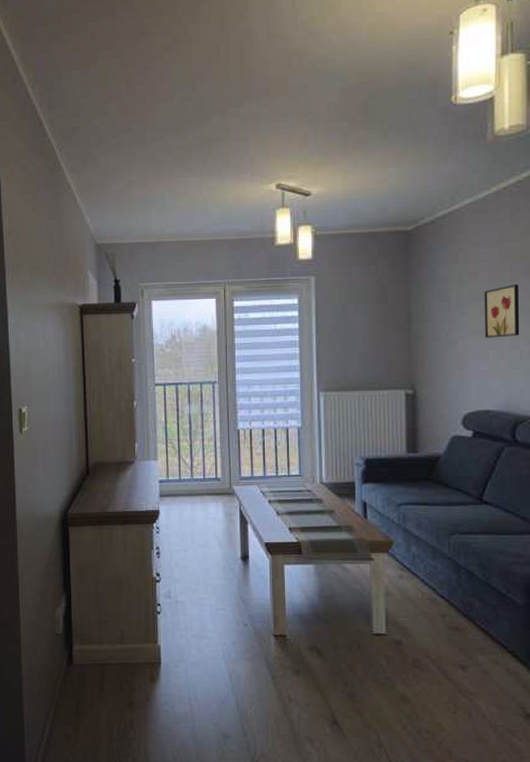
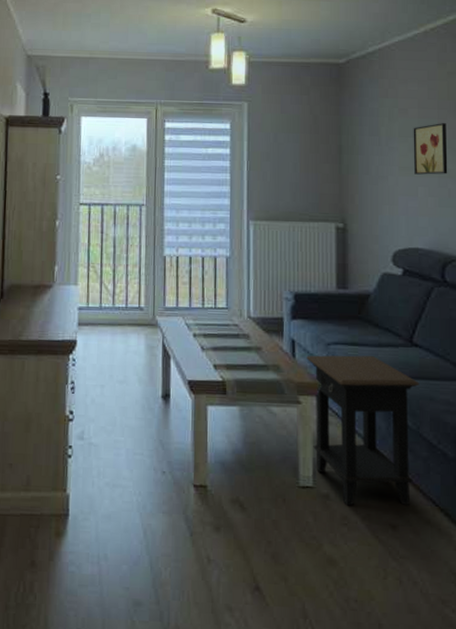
side table: none [378,514,489,650] -> present [306,355,419,506]

